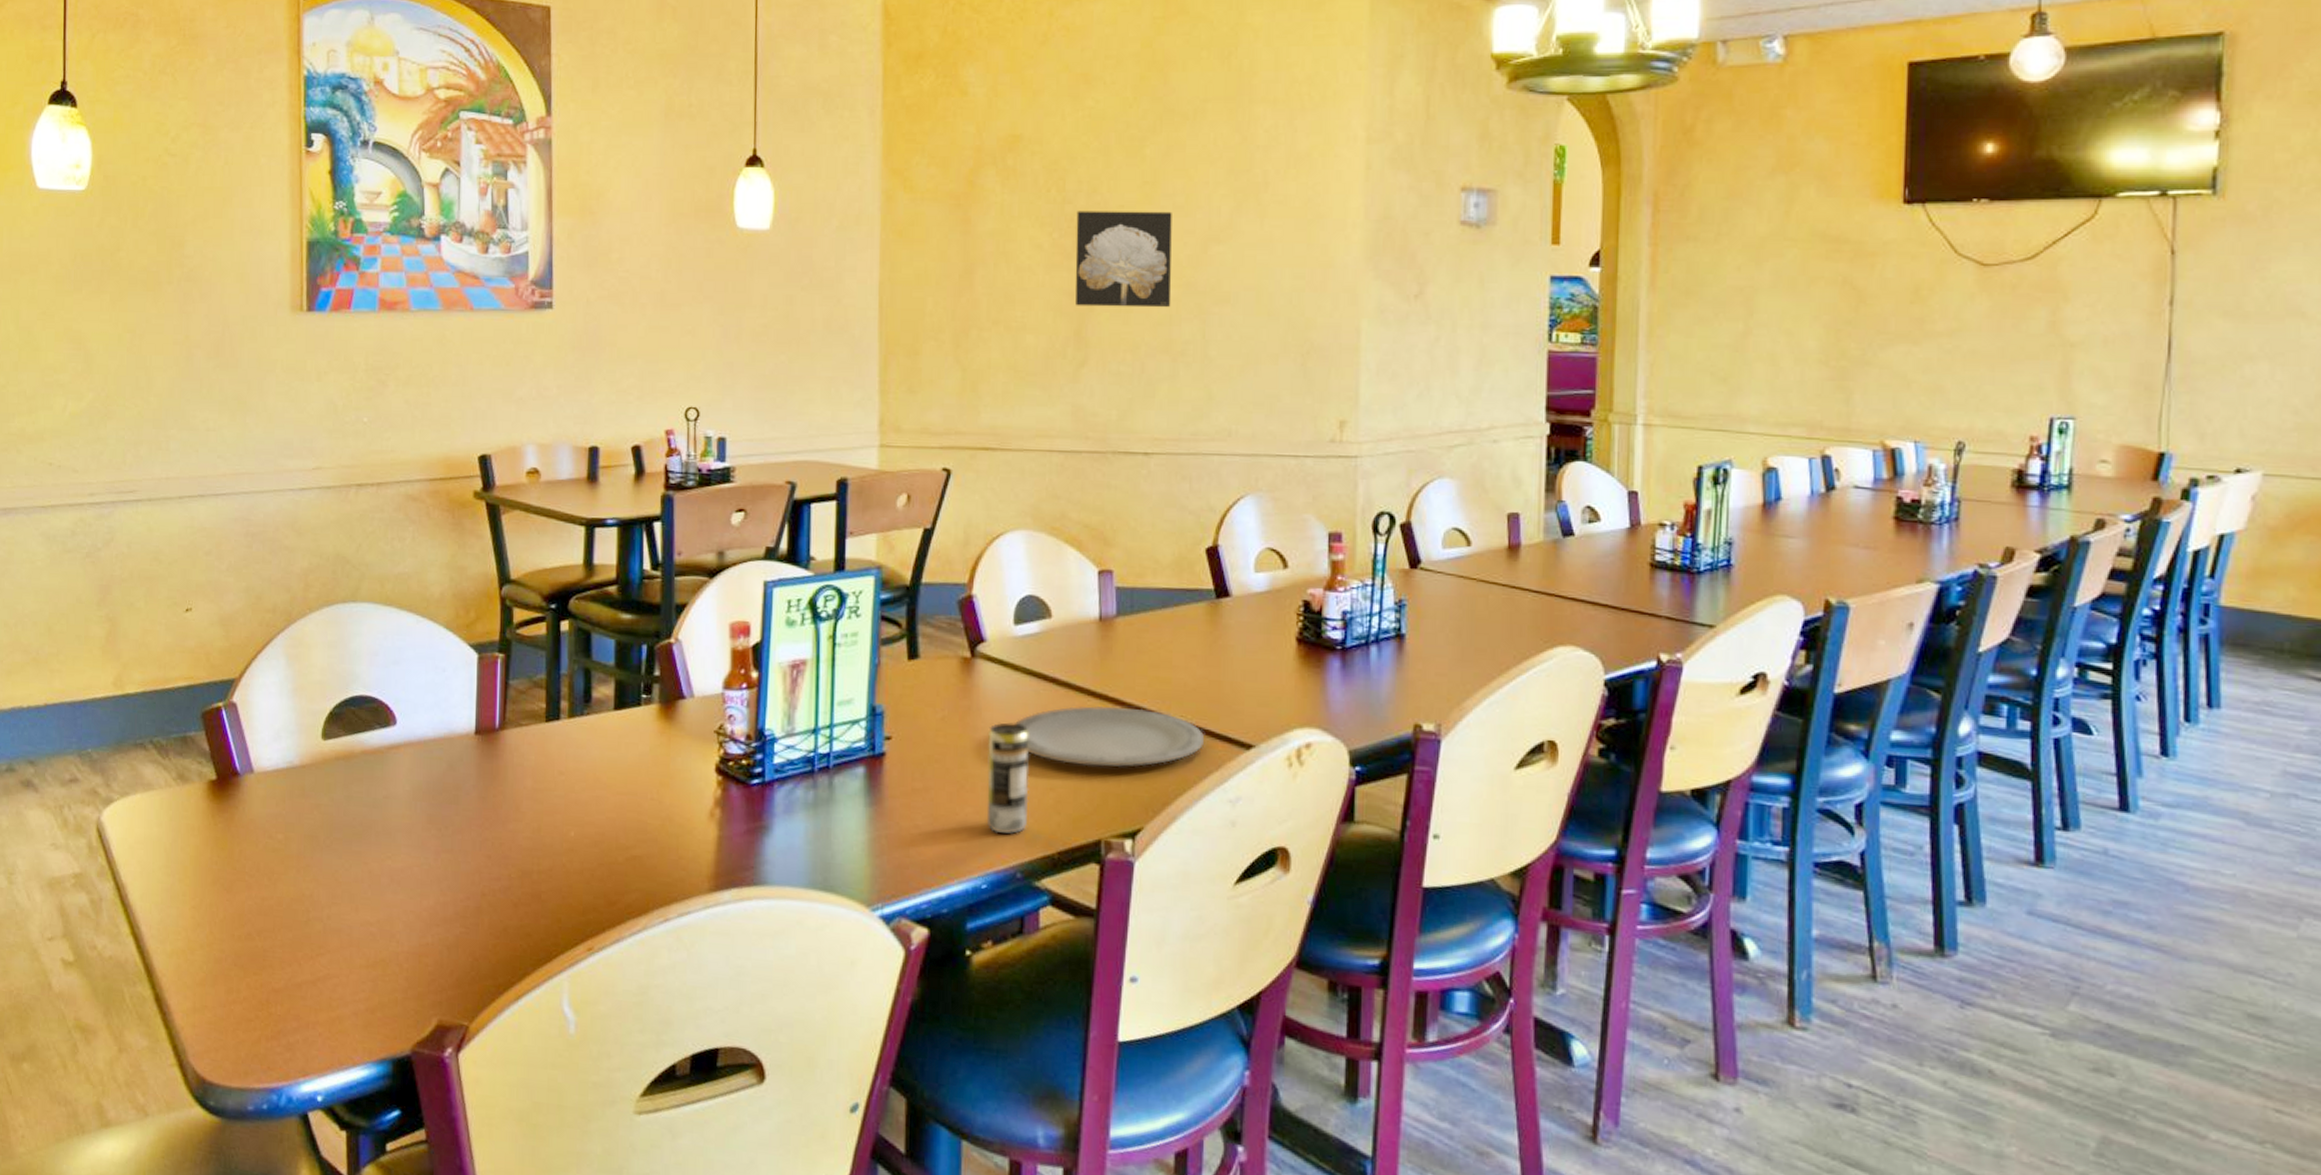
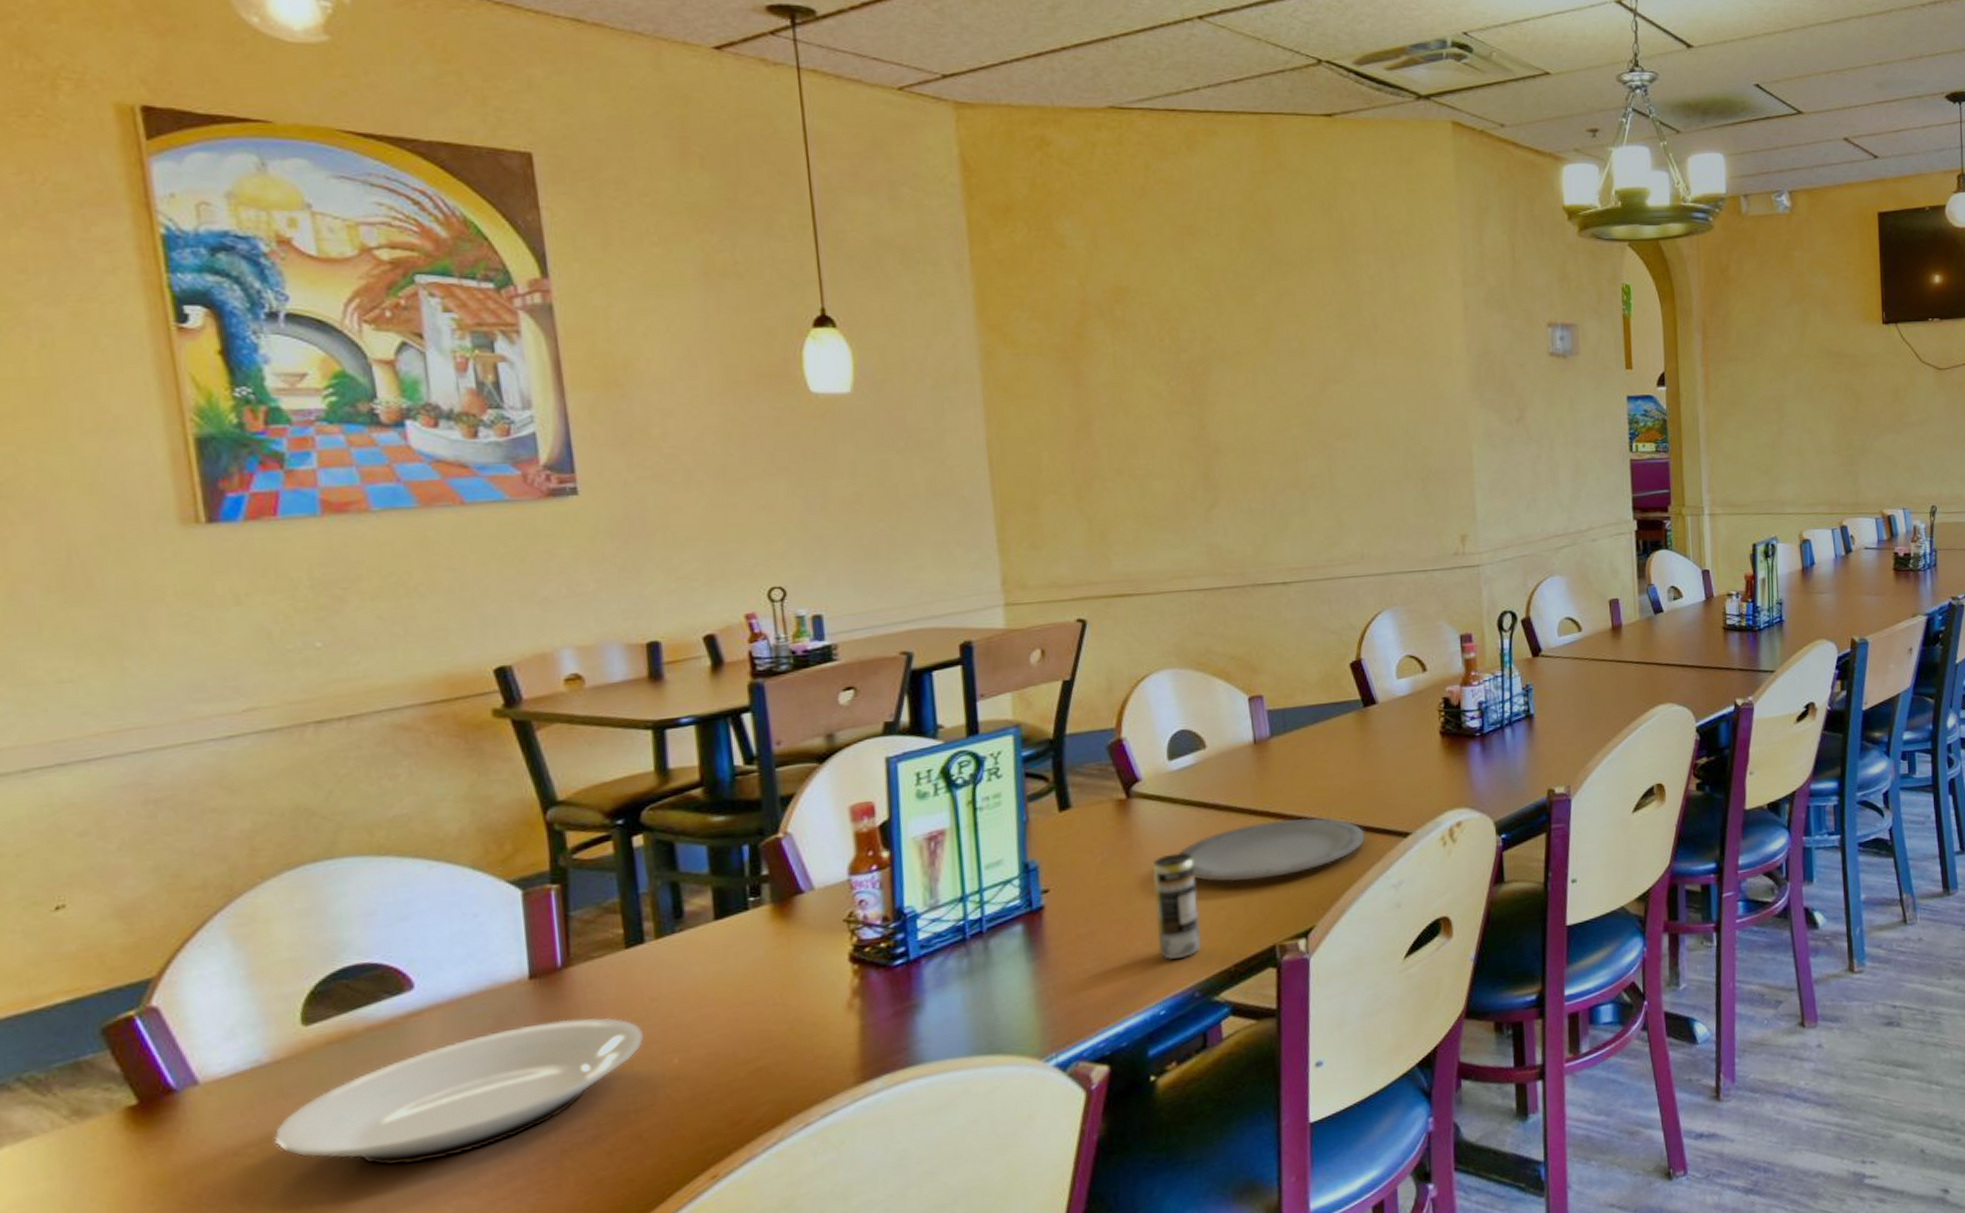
plate: none [294,774,551,878] -> present [274,1018,644,1165]
wall art: present [1075,211,1172,308] -> none [1193,355,1296,450]

